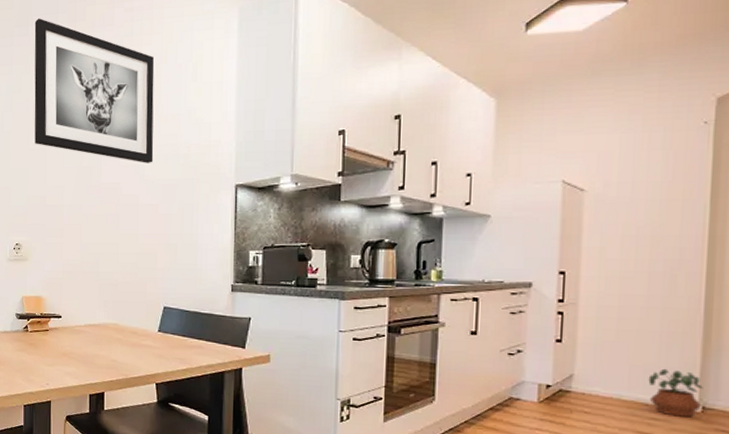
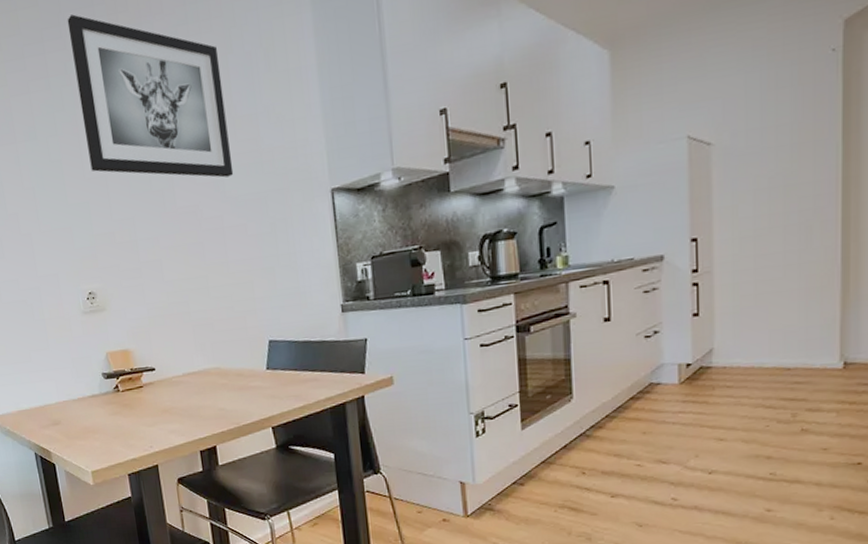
potted plant: present [648,368,703,418] -> none [789,327,844,377]

